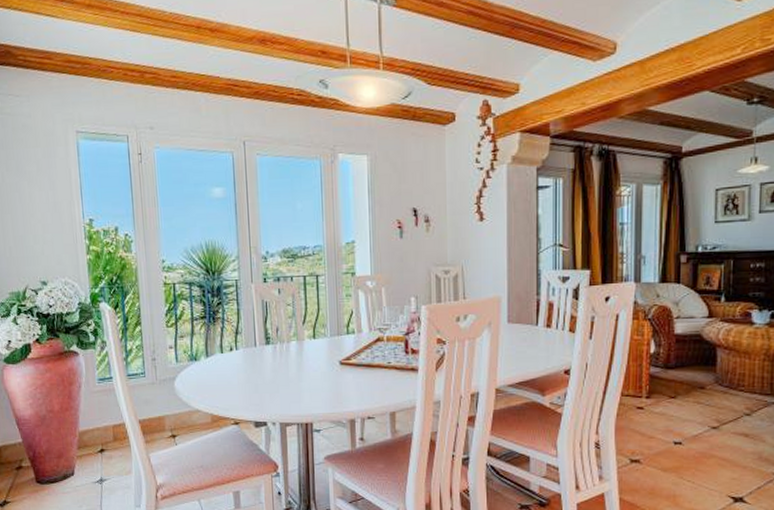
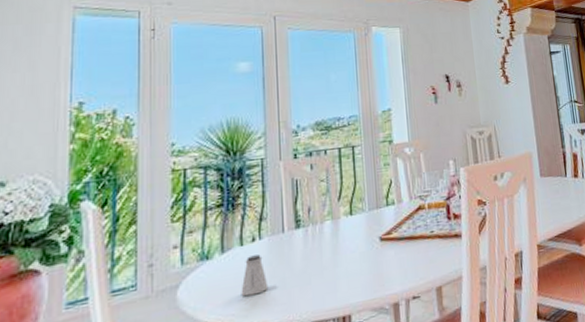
saltshaker: none [222,362,244,394] -> present [241,254,269,297]

